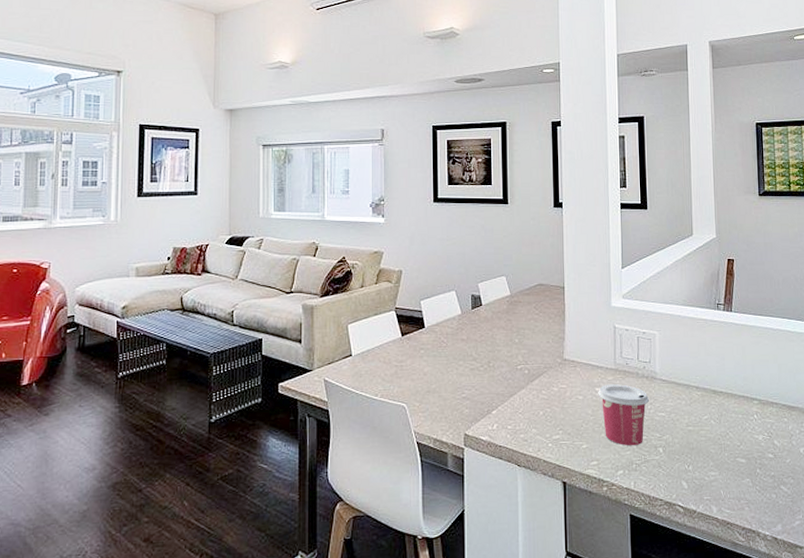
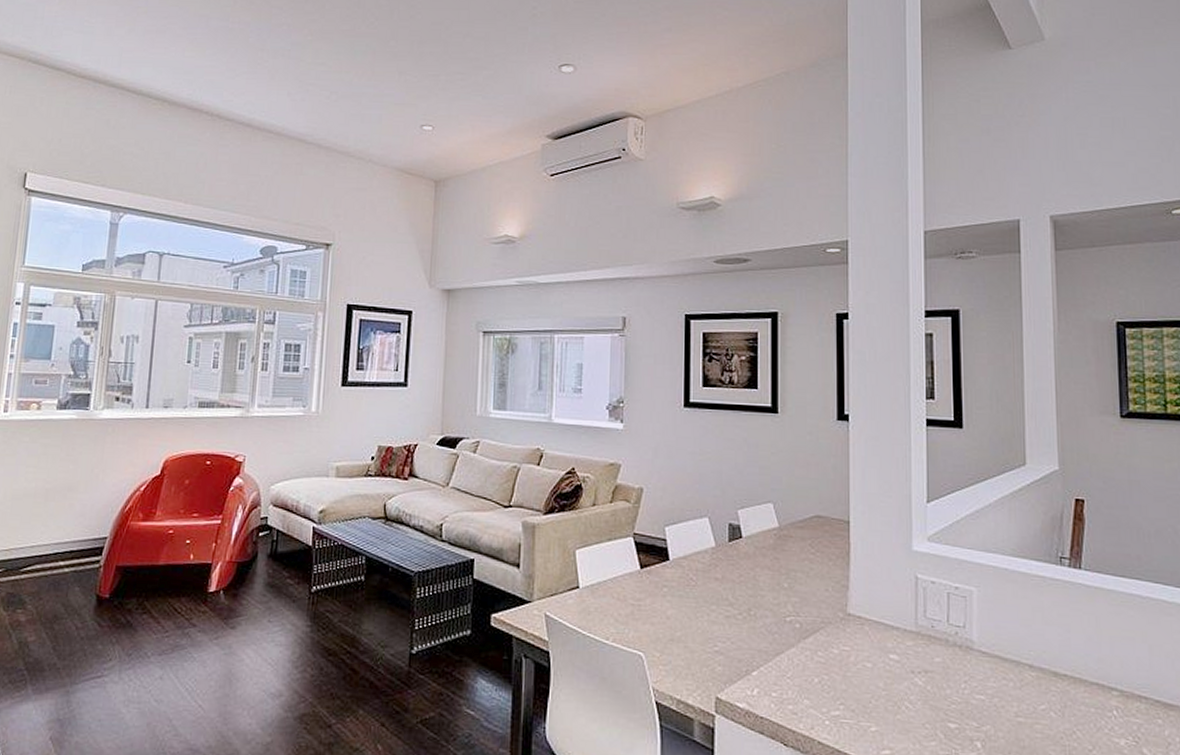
cup: present [598,384,650,445] -> none [893,651,964,735]

